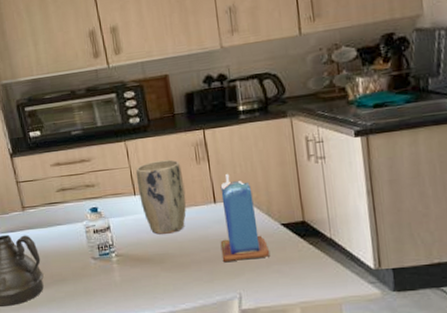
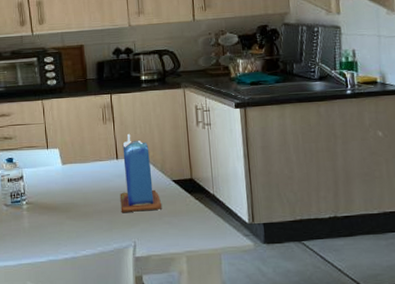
plant pot: present [136,159,187,235] -> none [49,118,92,185]

